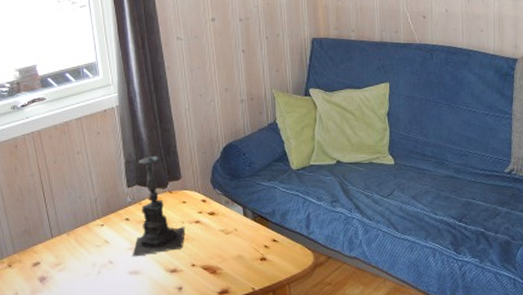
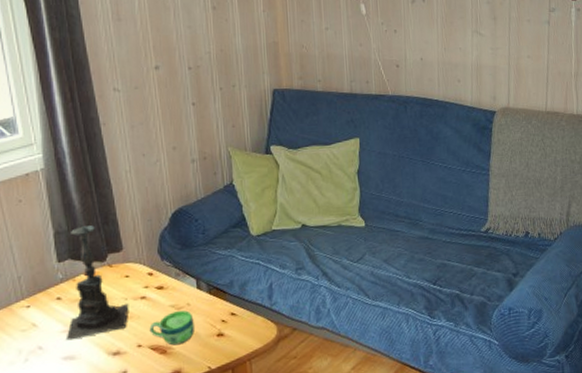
cup: none [202,235,241,267] -> present [149,310,194,346]

